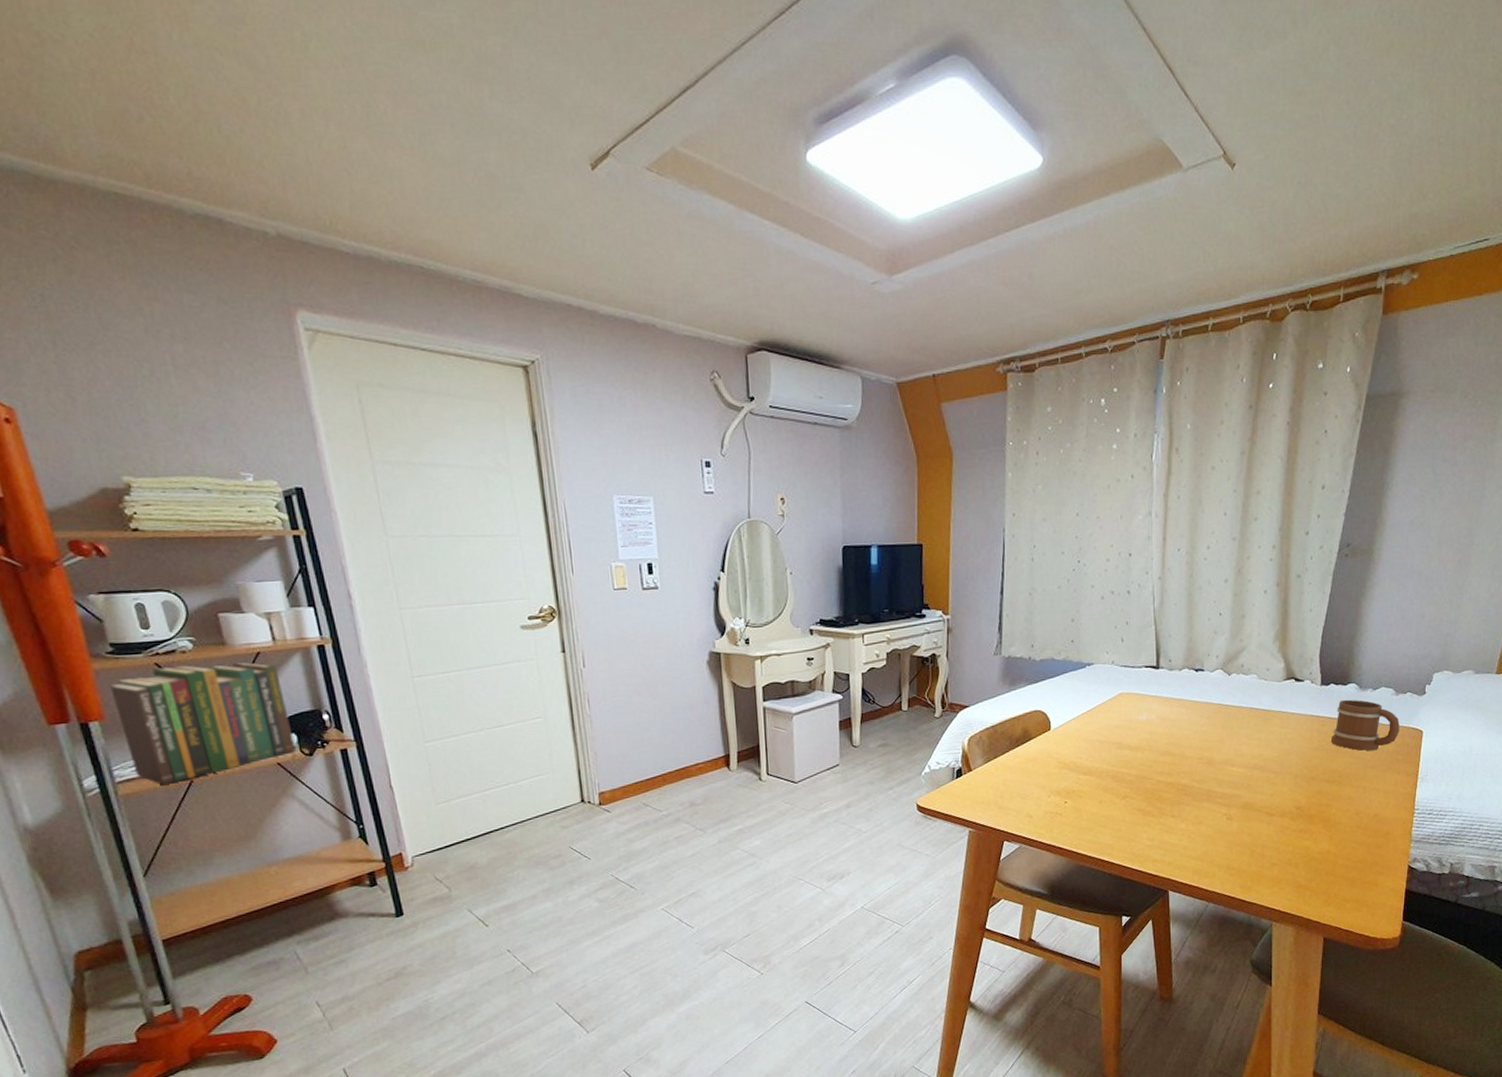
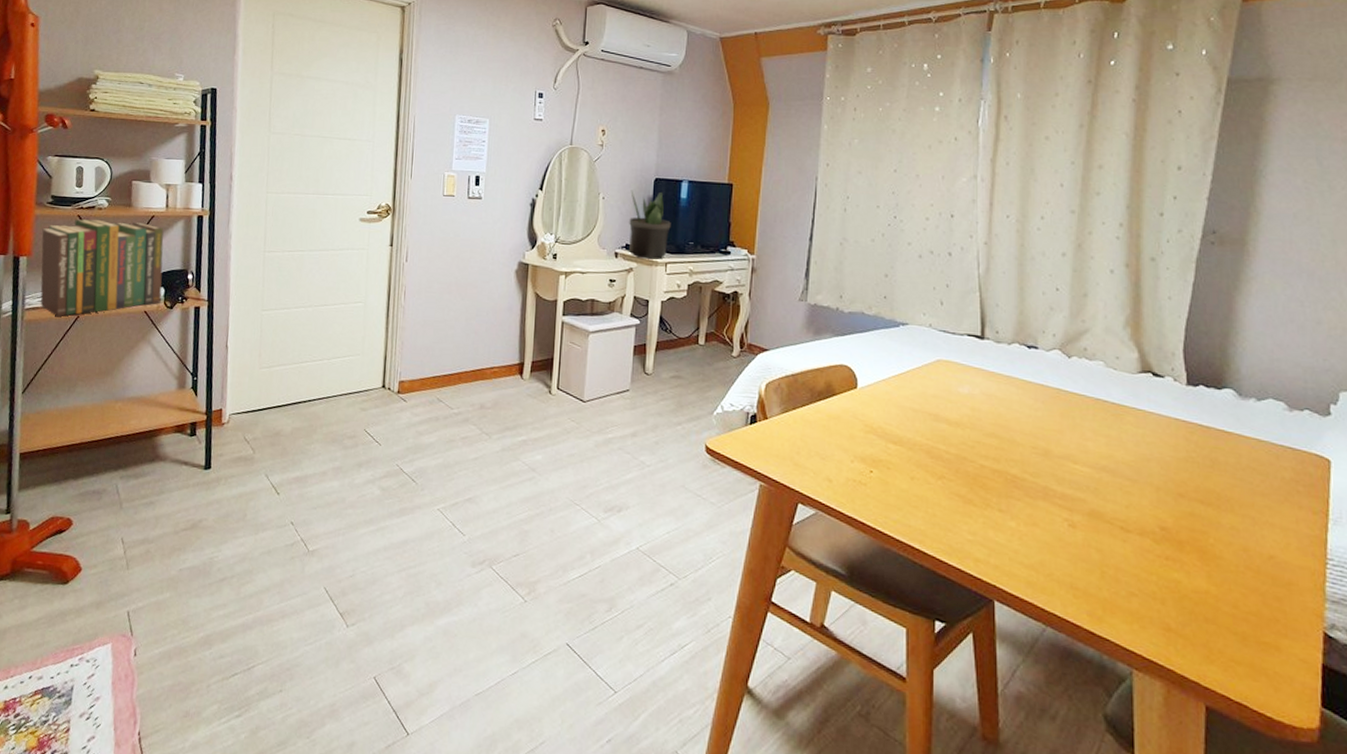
planter: none [819,561,864,632] -> present [629,190,671,259]
mug: present [1330,699,1400,751] -> none [1202,406,1298,475]

